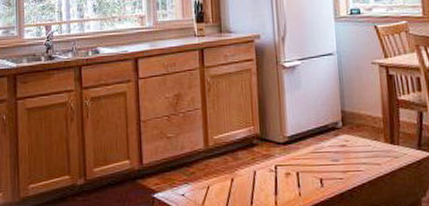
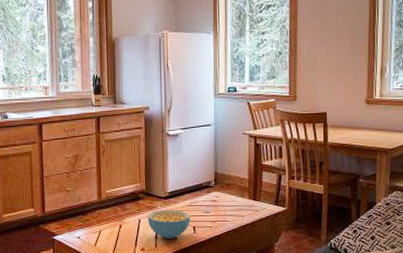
cereal bowl: none [263,157,317,195] -> present [147,209,191,239]

